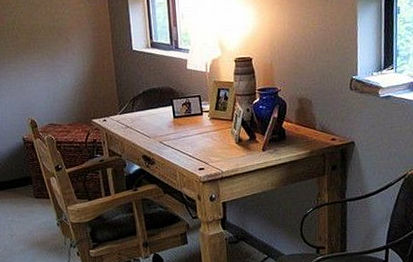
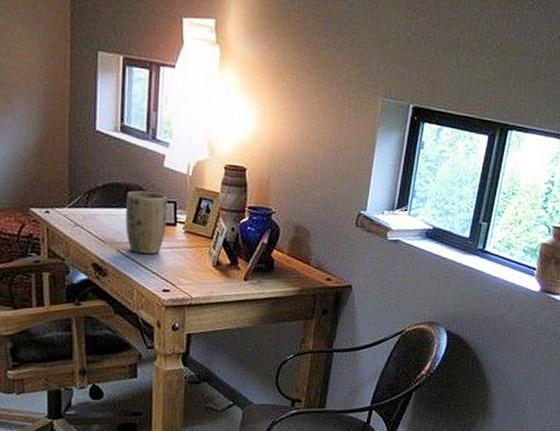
plant pot: none [162,90,195,142] -> present [125,190,167,255]

